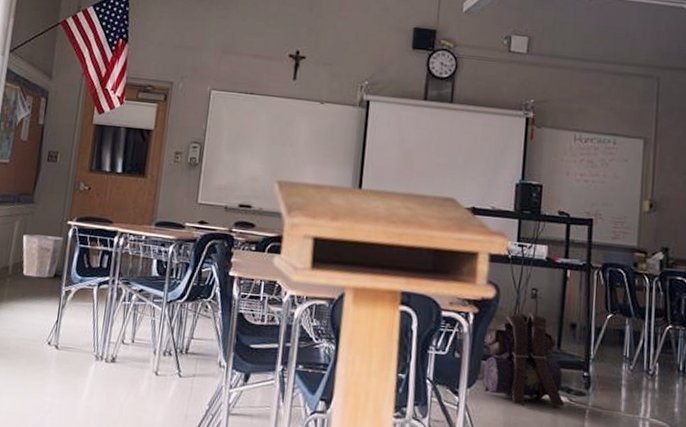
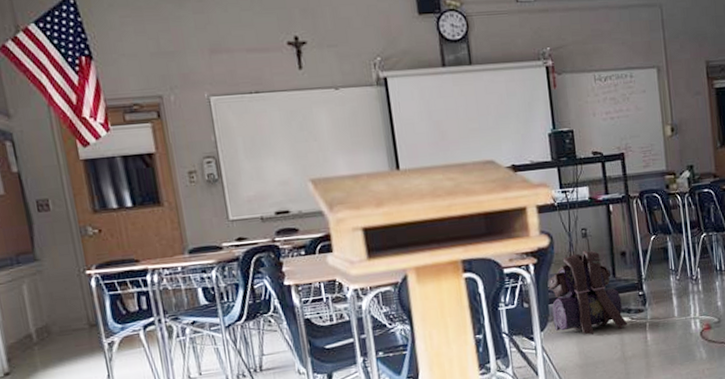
waste bin: present [22,234,65,278] -> none [37,289,90,339]

